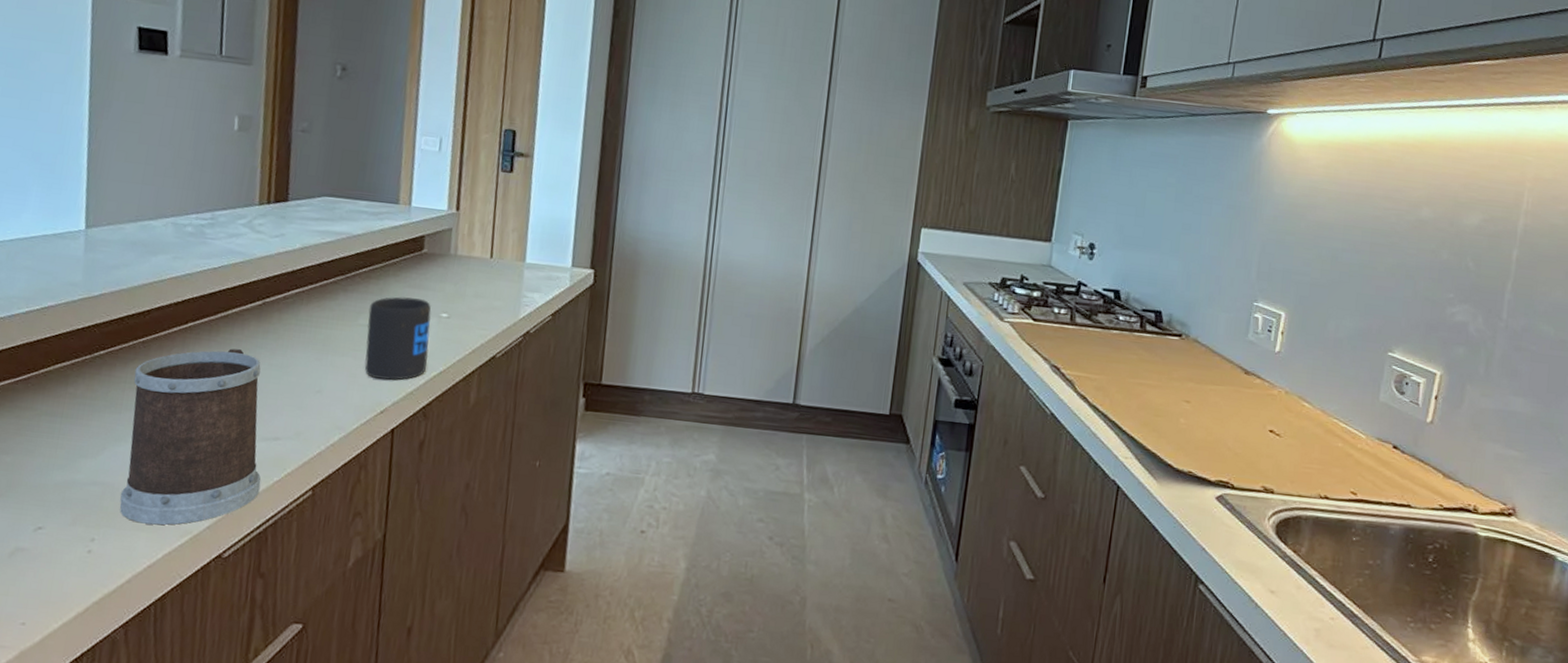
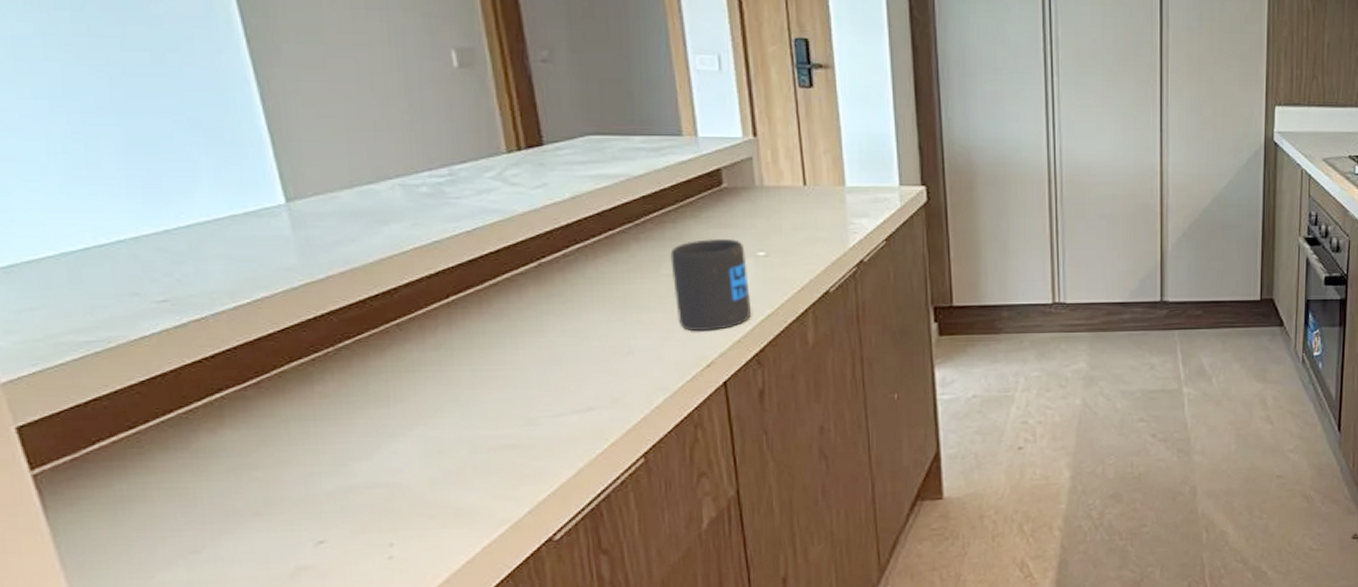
mug: present [119,348,261,526] -> none [395,319,582,520]

